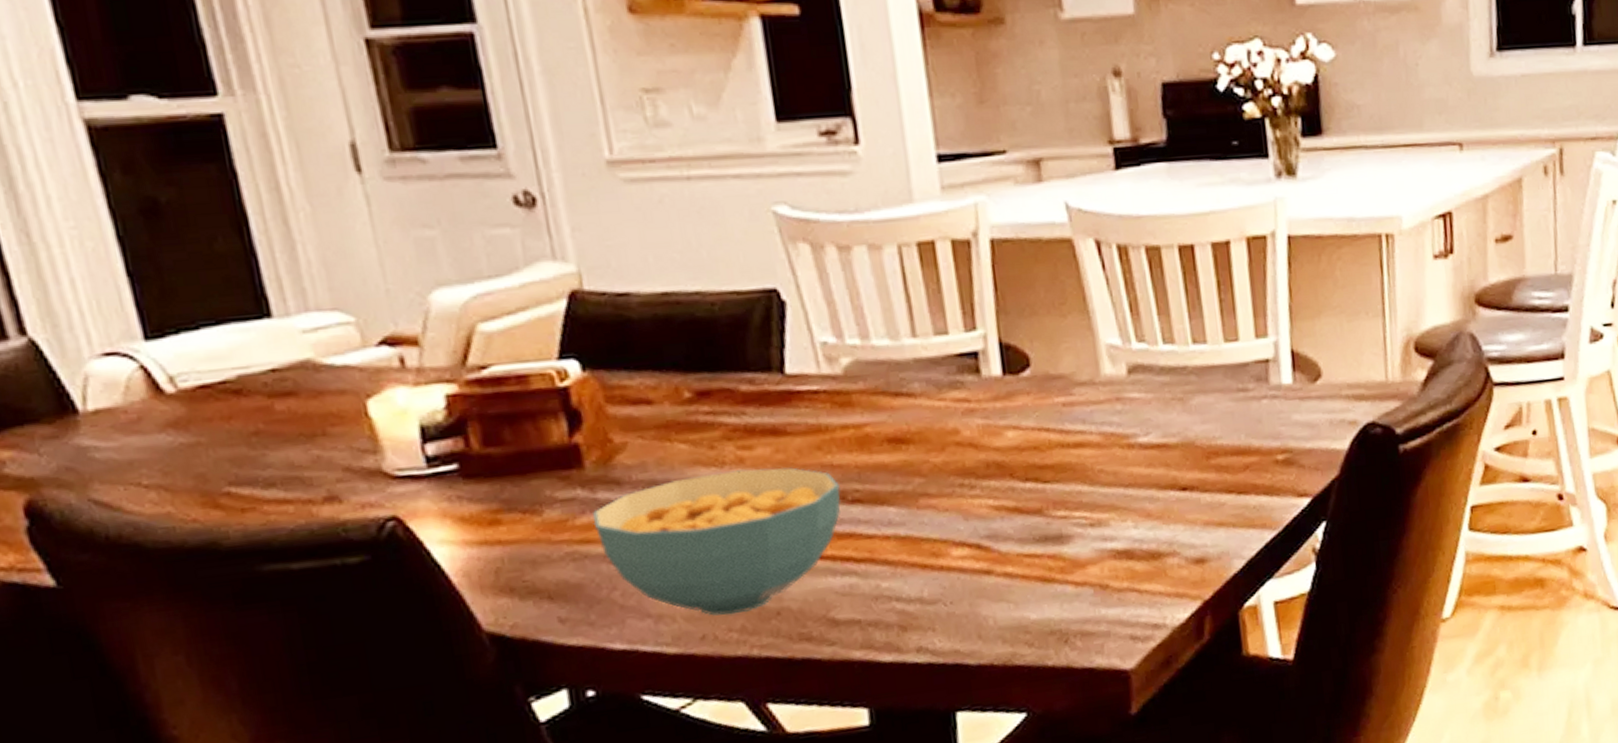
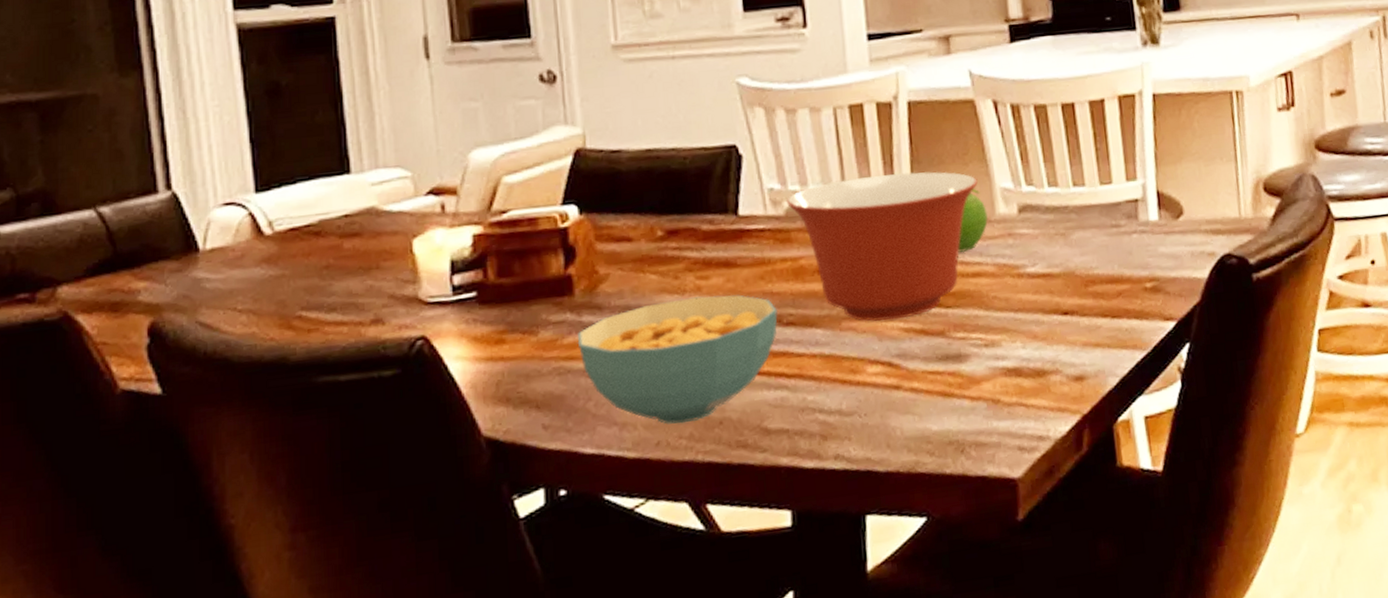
mixing bowl: none [843,324,1078,498] -> present [786,171,978,321]
fruit: none [1055,344,1092,420] -> present [957,188,988,253]

